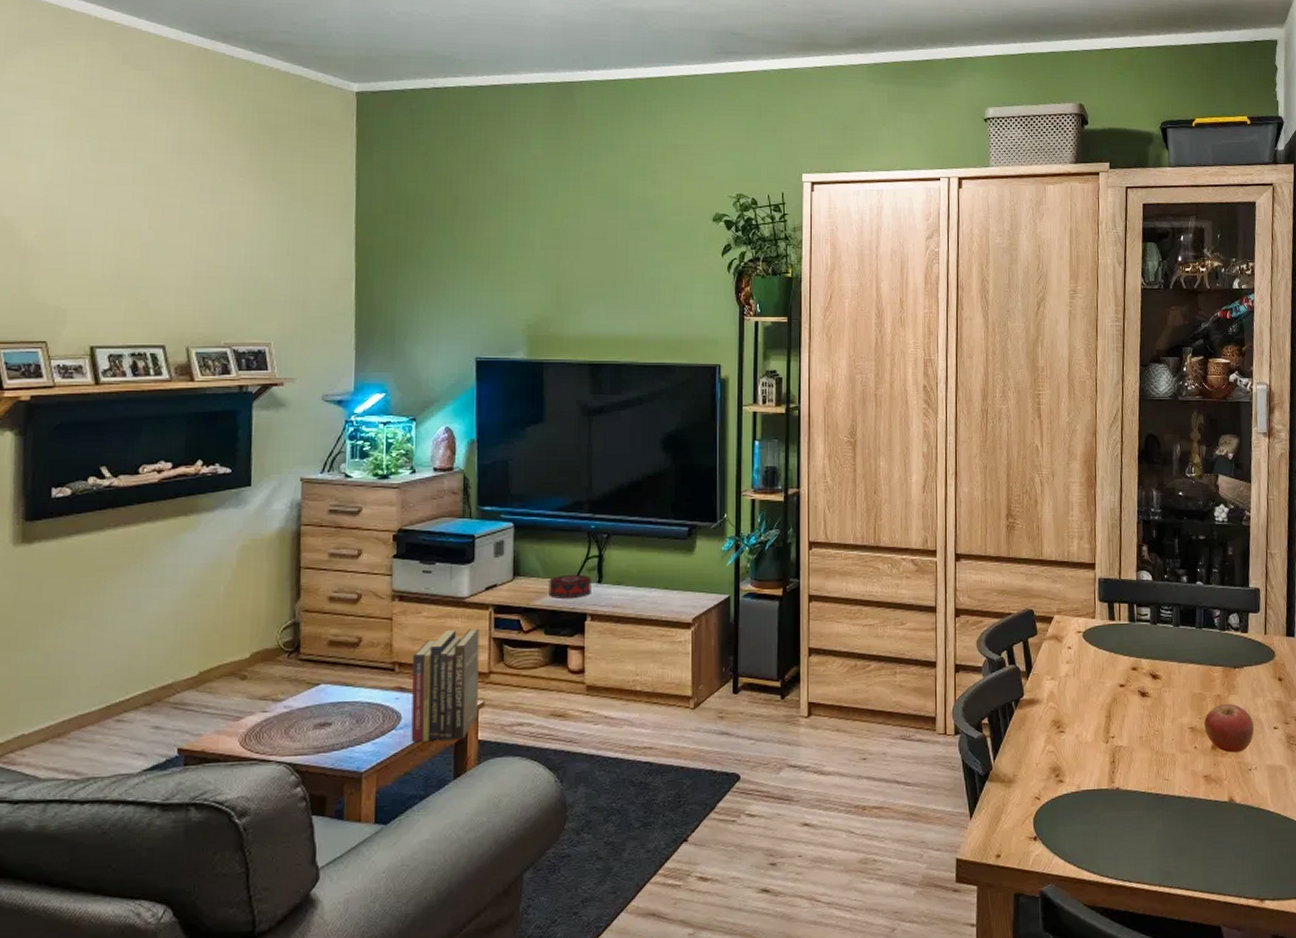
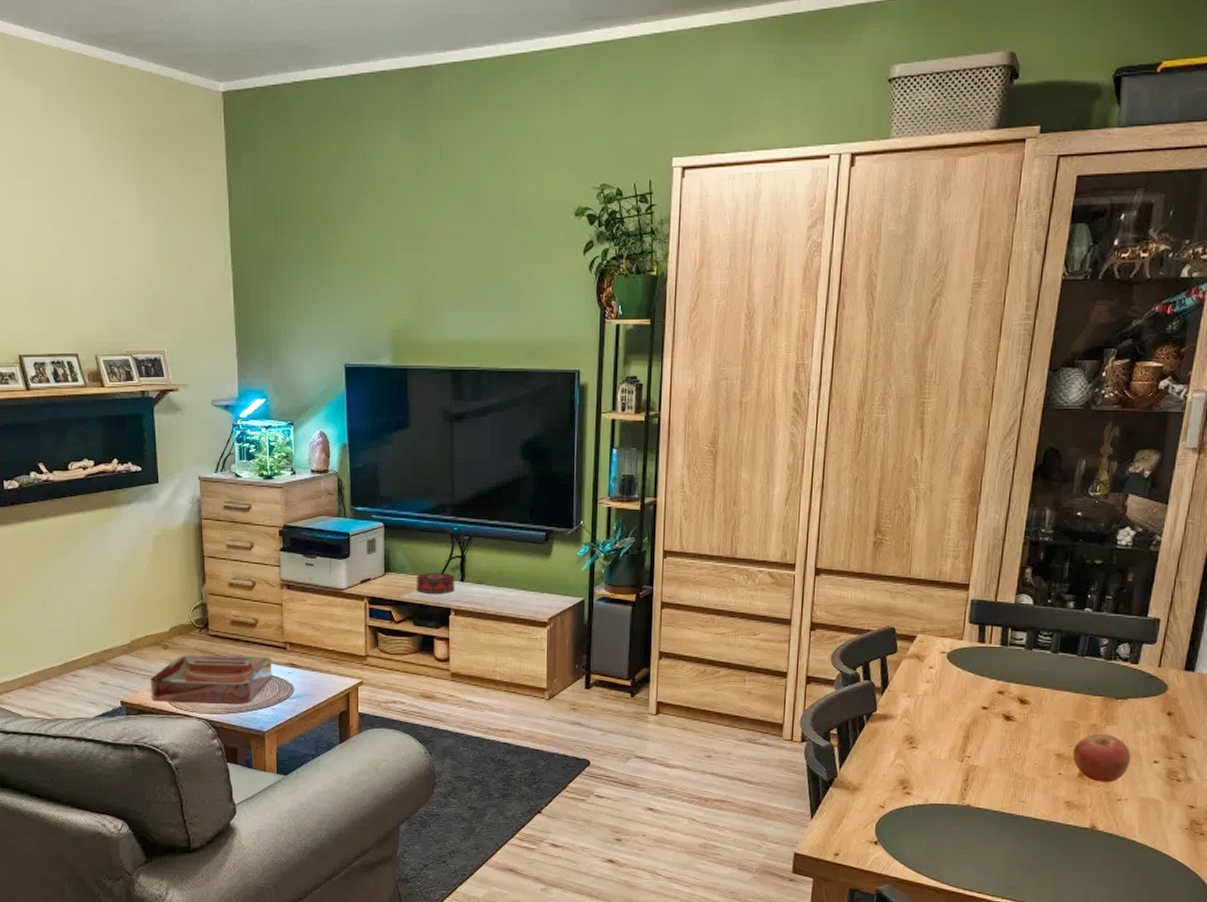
decorative tray: none [218,681,377,746] -> present [149,655,273,704]
books: present [411,628,480,742] -> none [300,616,358,712]

